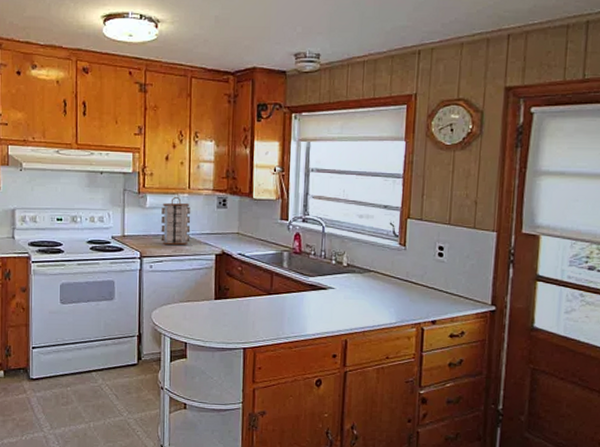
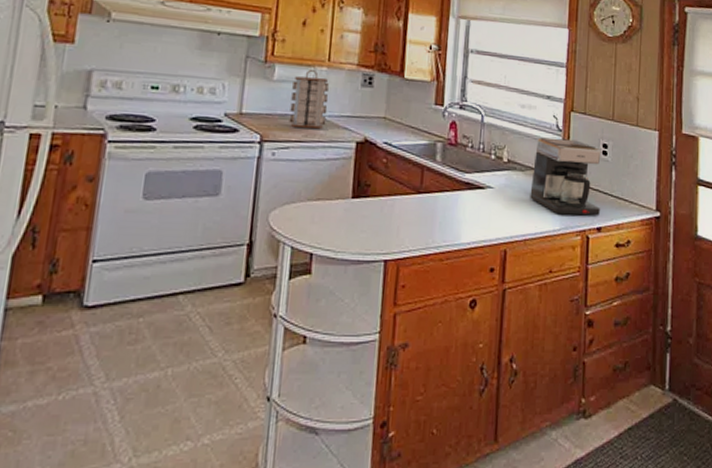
coffee maker: none [368,243,437,311] -> present [530,137,601,216]

